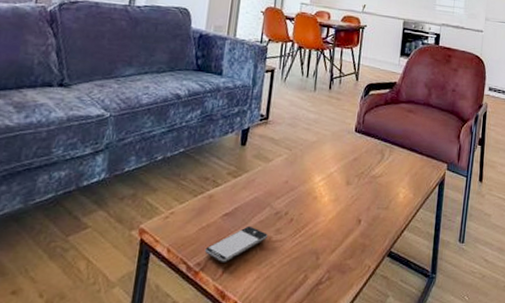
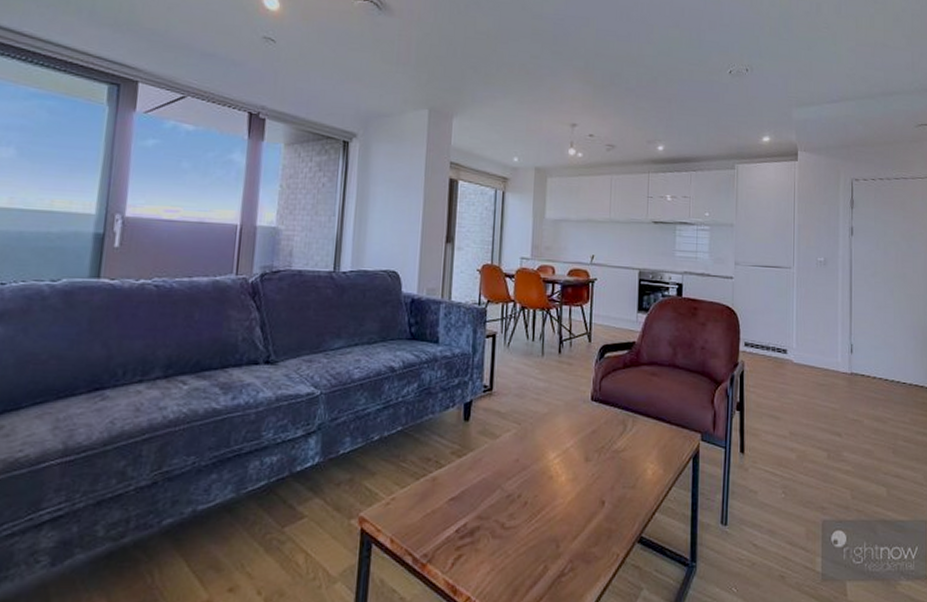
smartphone: present [204,225,267,262] -> none [431,511,500,553]

